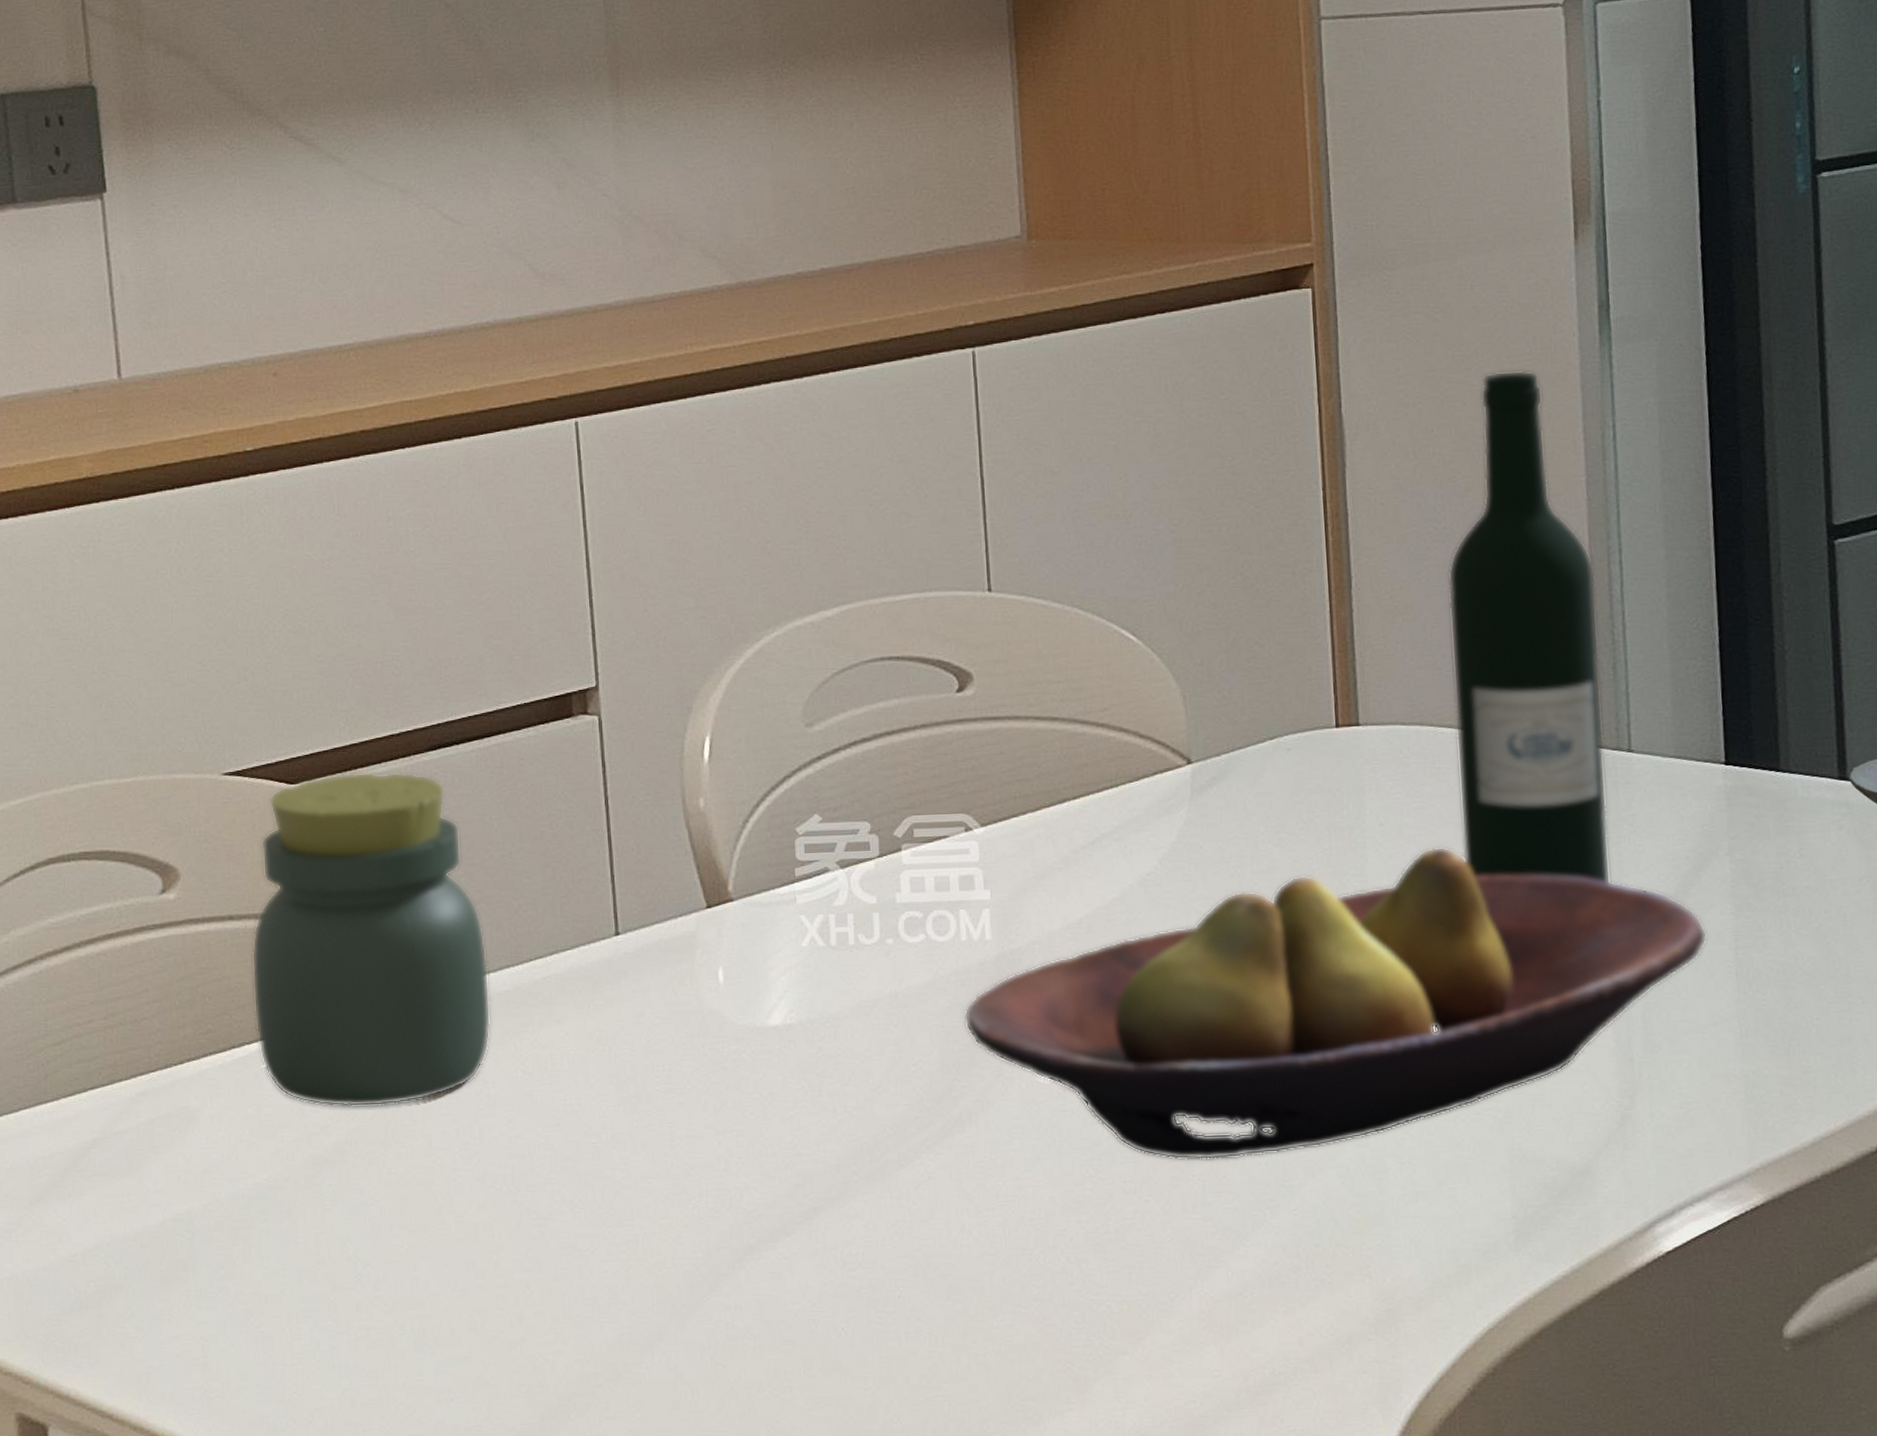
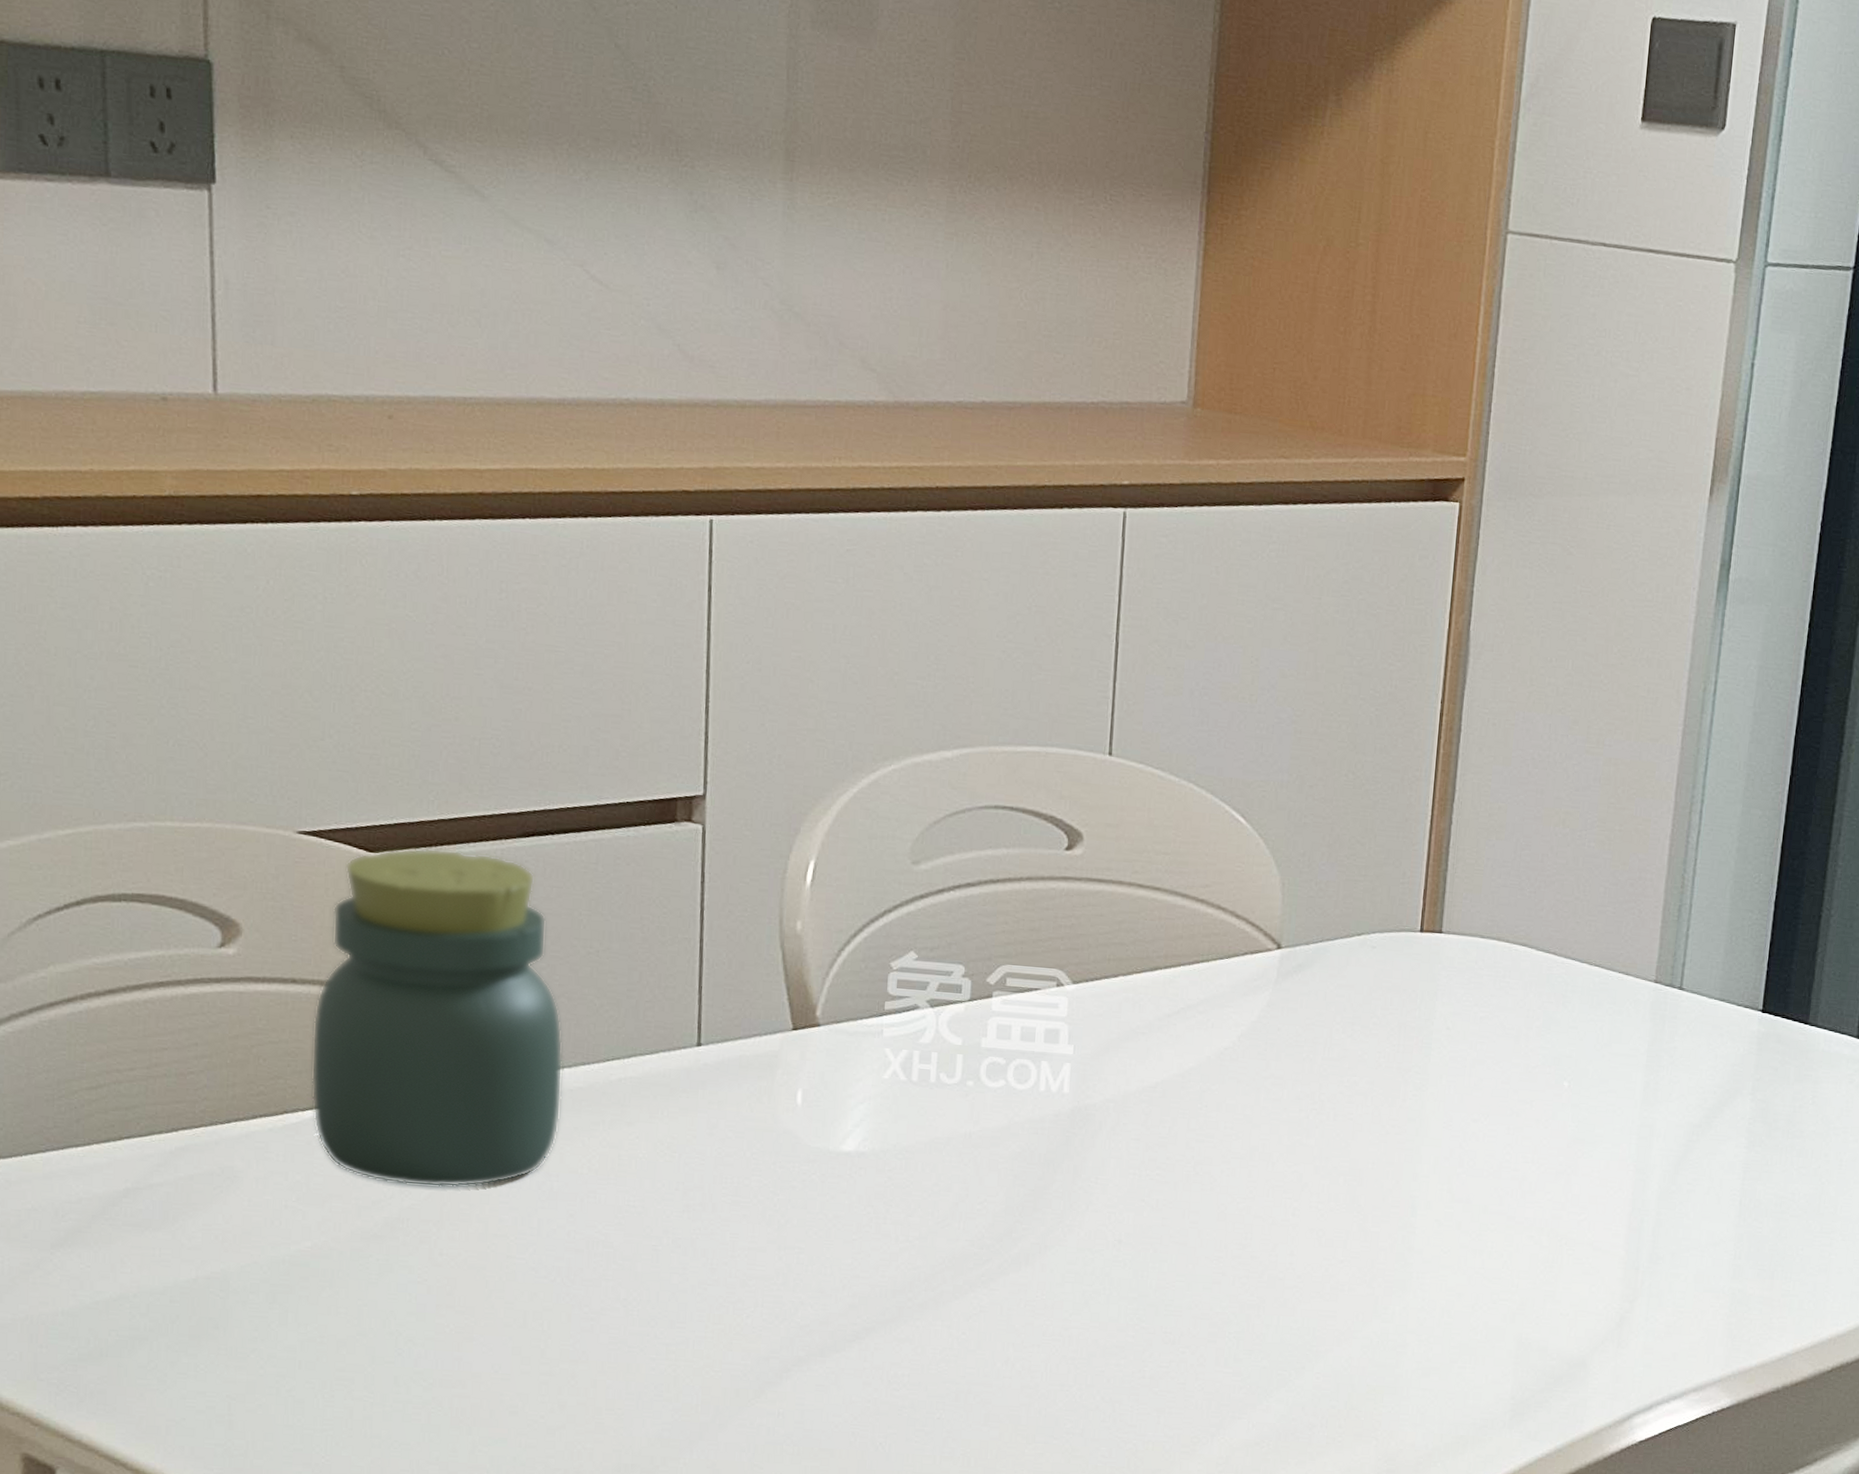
fruit bowl: present [964,846,1708,1160] -> none [1033,1055,1721,1321]
wine bottle: present [1448,370,1611,883] -> none [1517,613,1677,1107]

